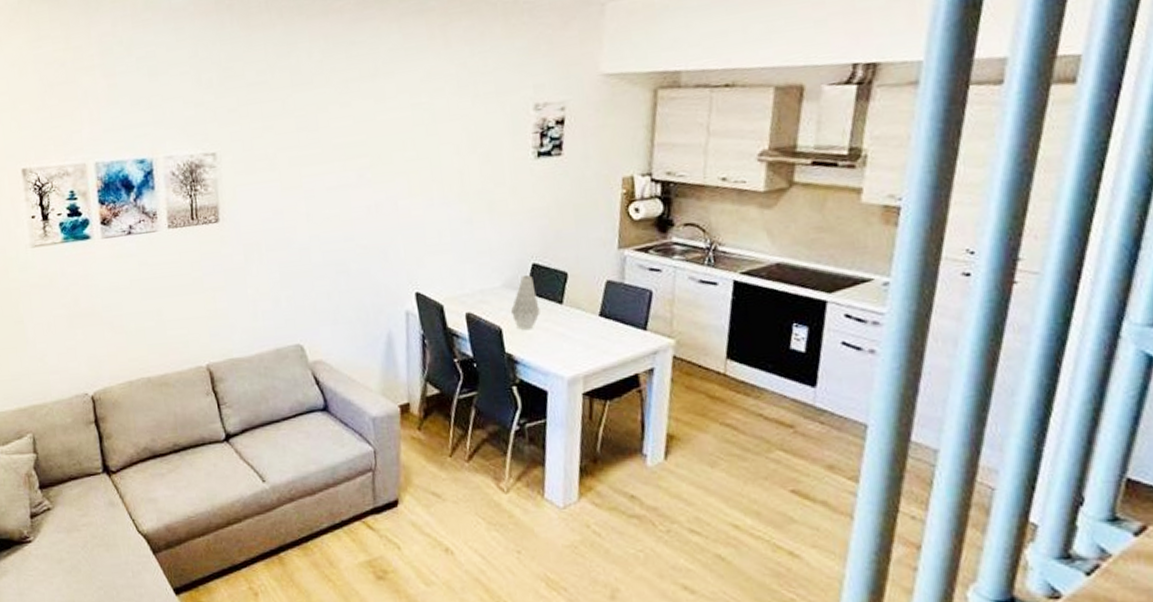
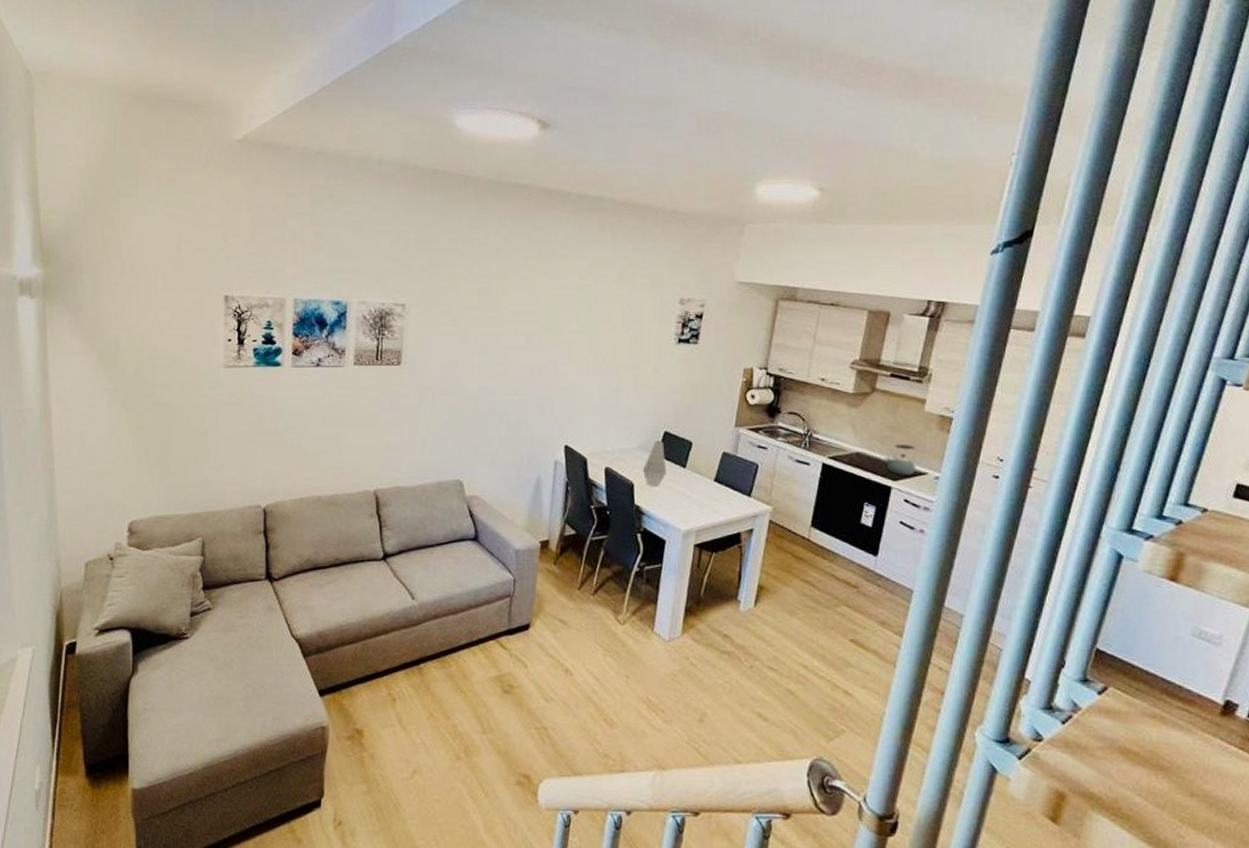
kettle: none [812,246,857,286] -> present [883,445,916,477]

